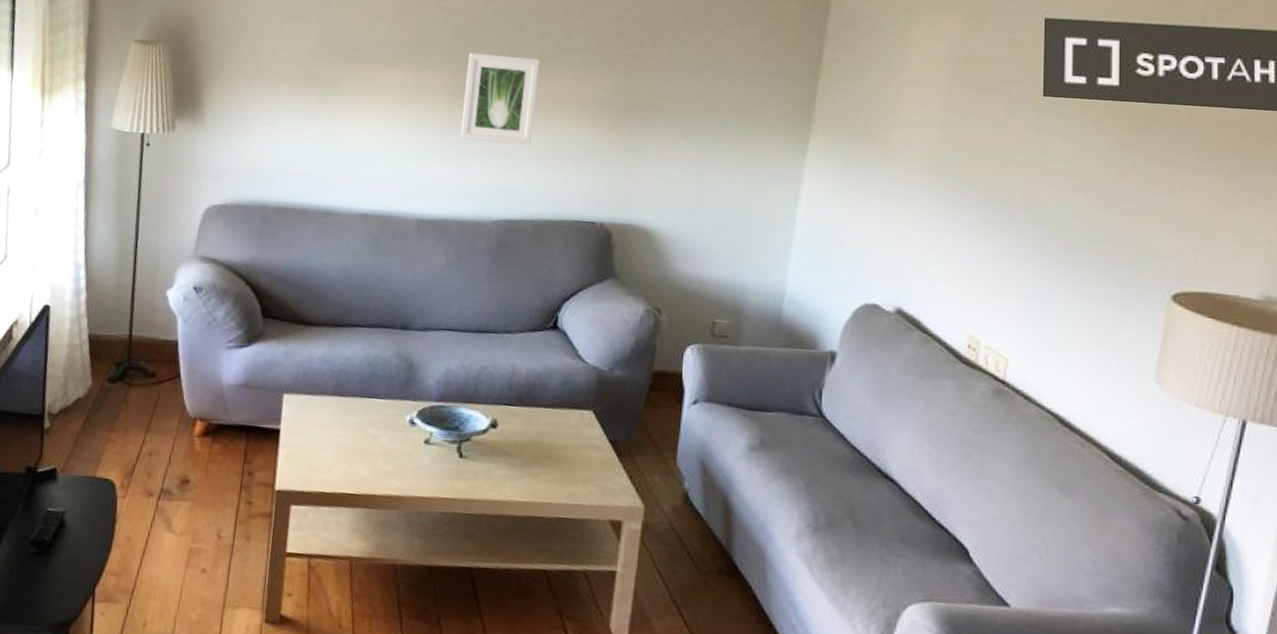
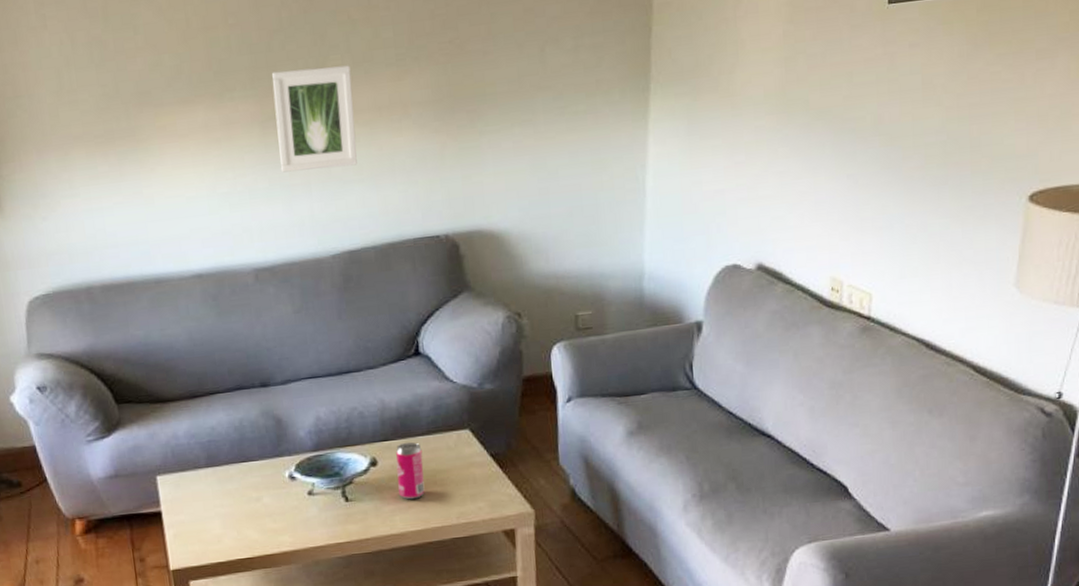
beverage can: none [512,411,544,470] -> present [395,442,425,500]

